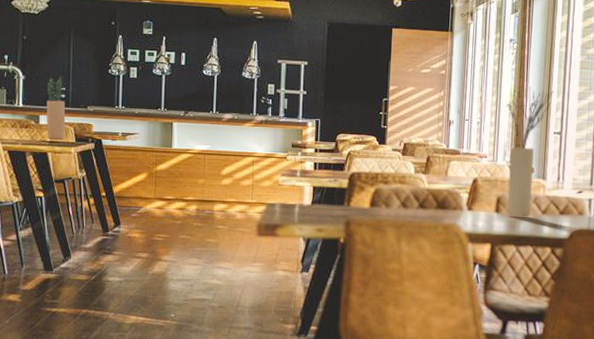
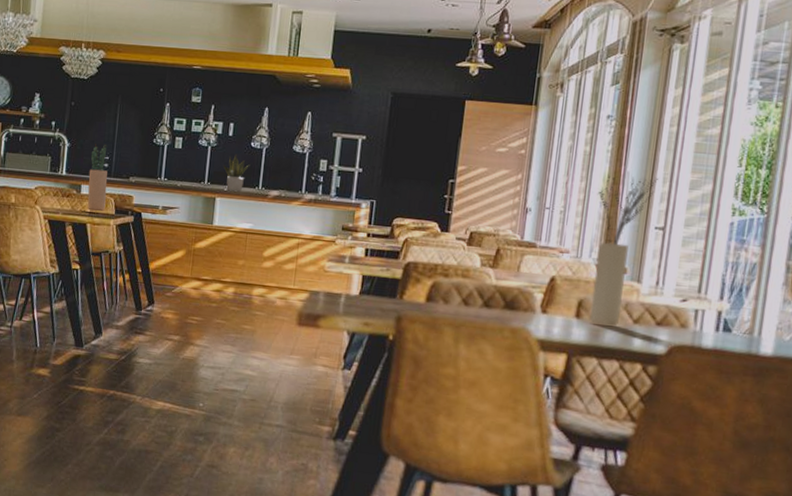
potted plant: none [178,81,204,116] -> present [223,153,250,192]

